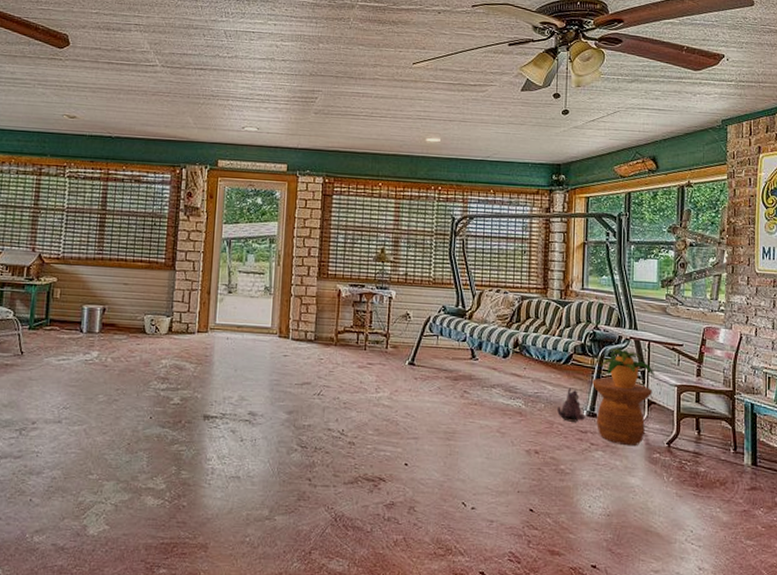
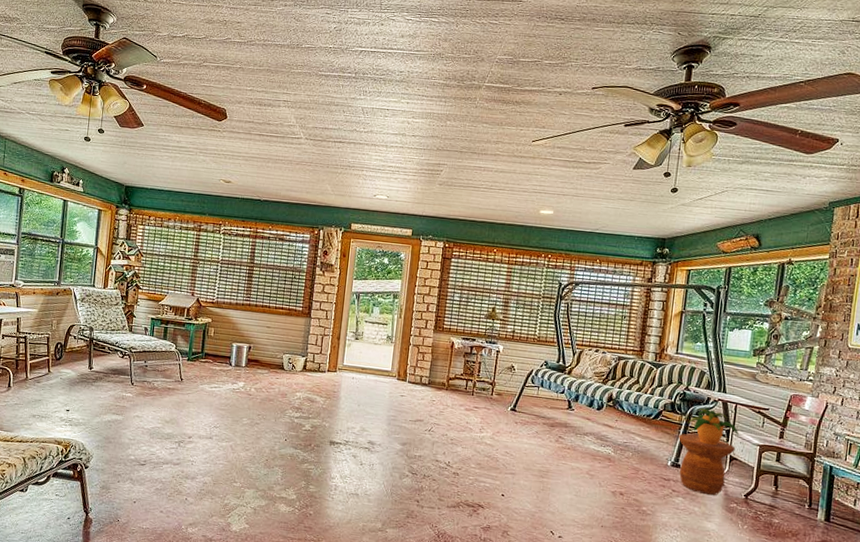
plush toy: present [557,387,585,422] -> none [643,440,670,471]

